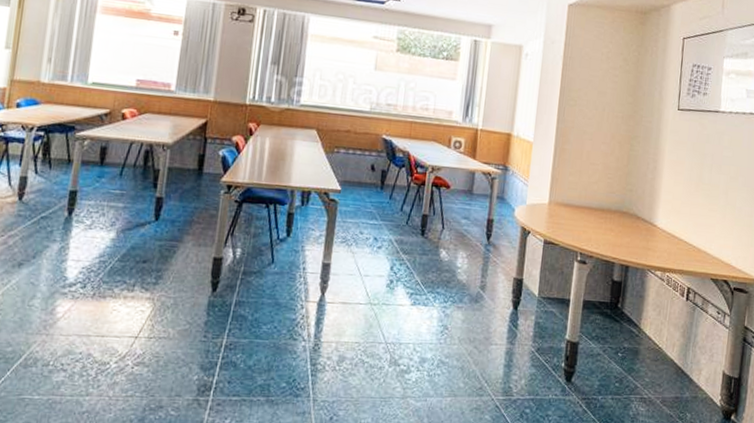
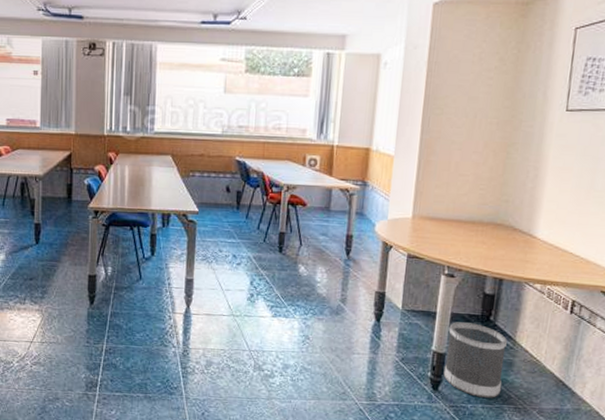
wastebasket: none [576,309,633,389] -> present [443,322,507,398]

